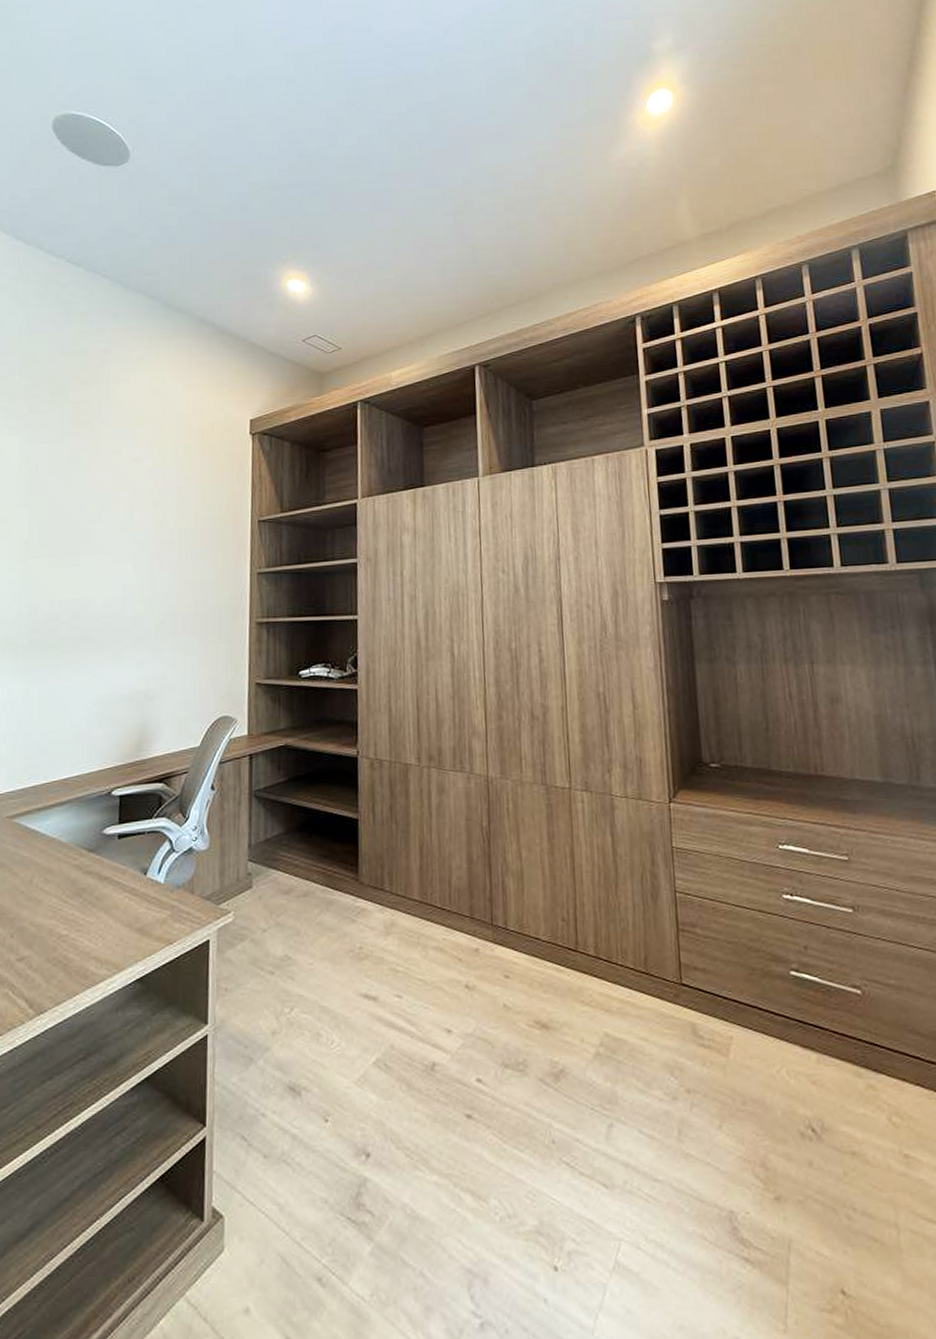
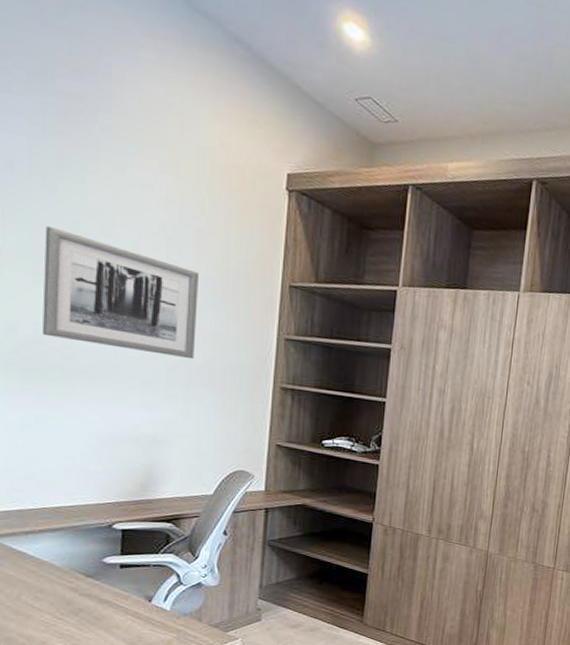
wall art: none [56,513,181,612] -> present [41,226,200,360]

